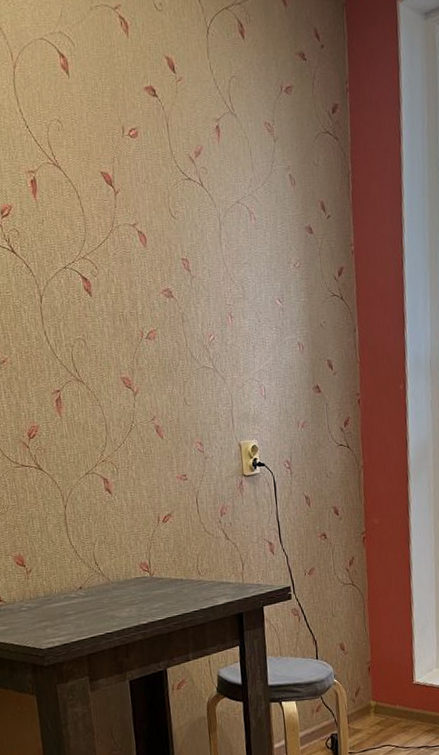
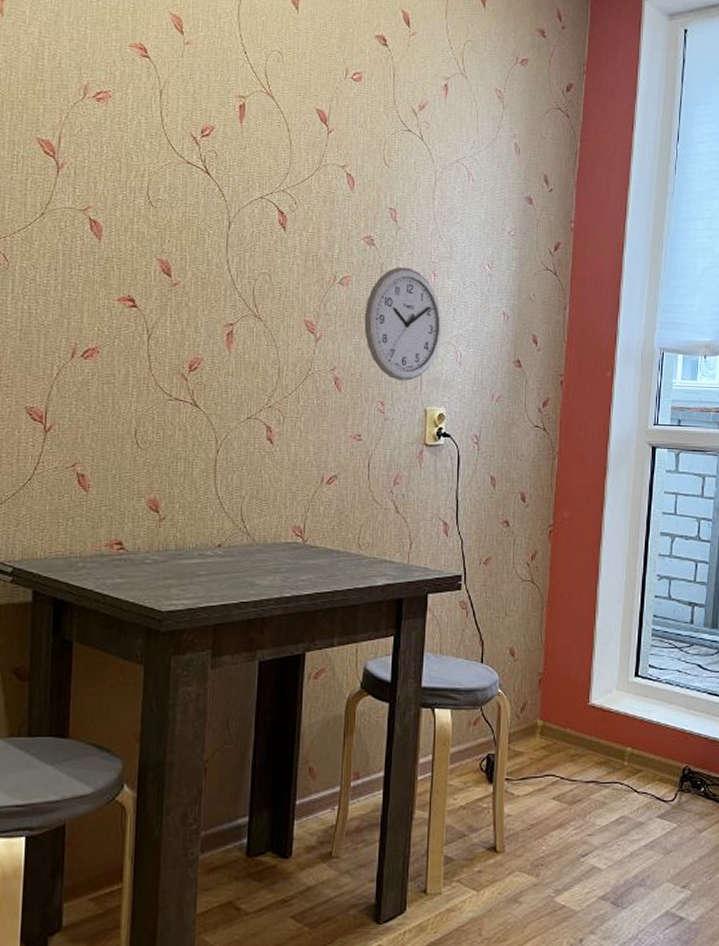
wall clock: none [173,313,245,421] -> present [364,266,442,381]

